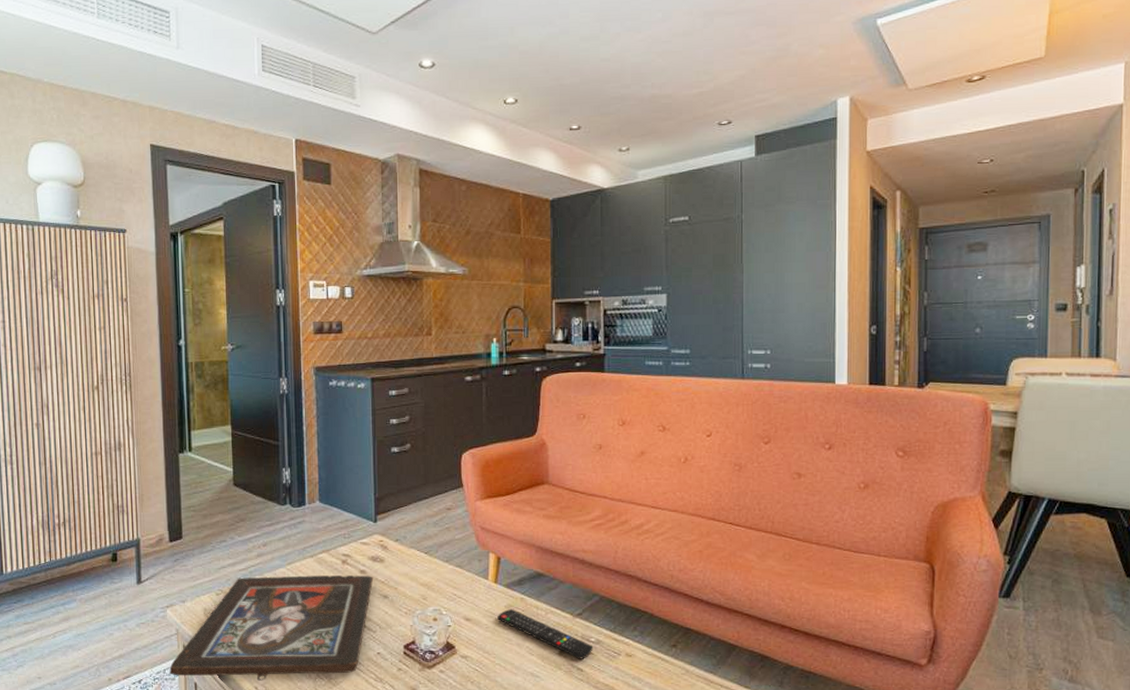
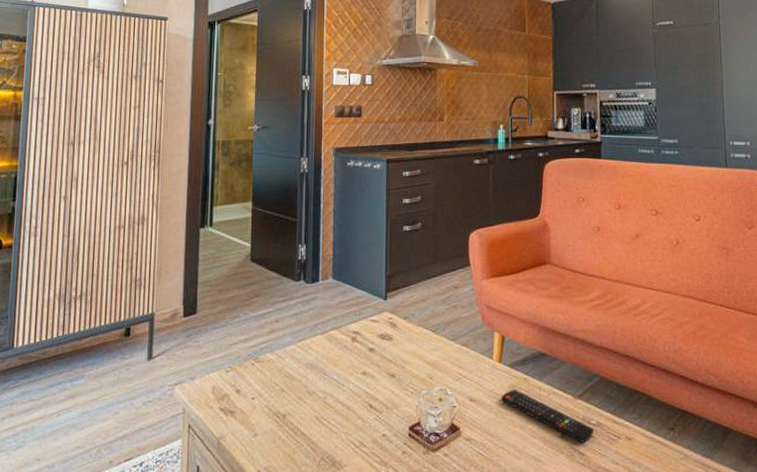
religious icon: present [169,574,374,681] -> none [172,352,382,464]

